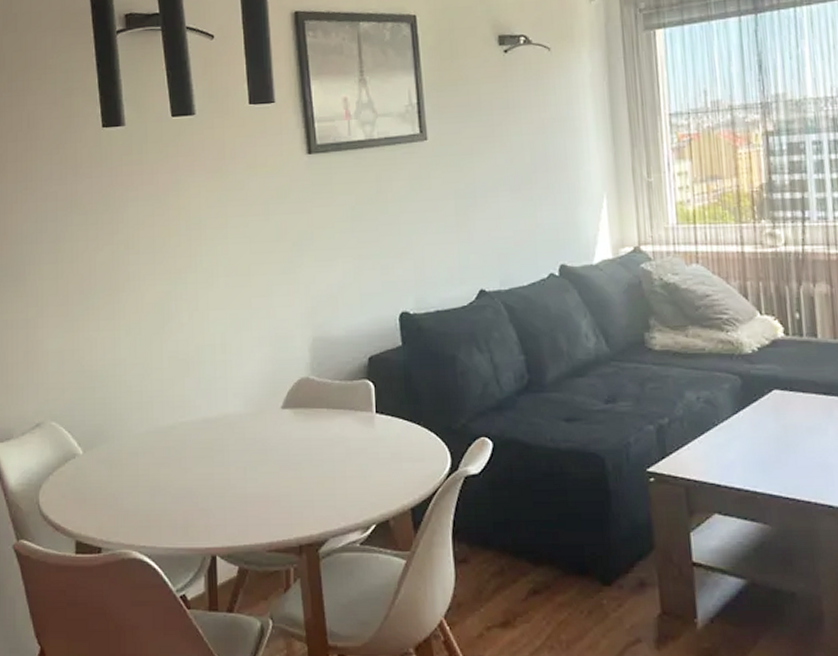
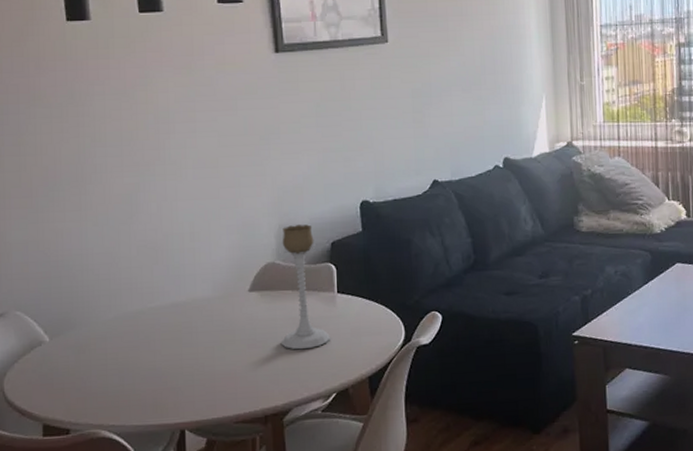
candle holder: none [316,337,369,474] -> present [282,224,330,350]

